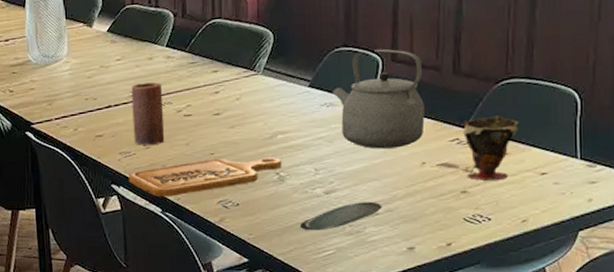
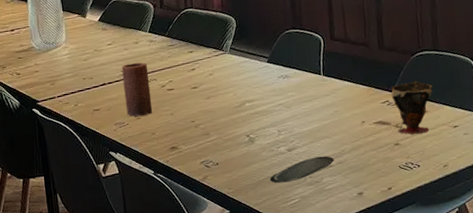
cutting board: present [128,157,282,197] -> none [123,122,251,161]
tea kettle: present [332,49,425,149] -> none [286,30,361,112]

